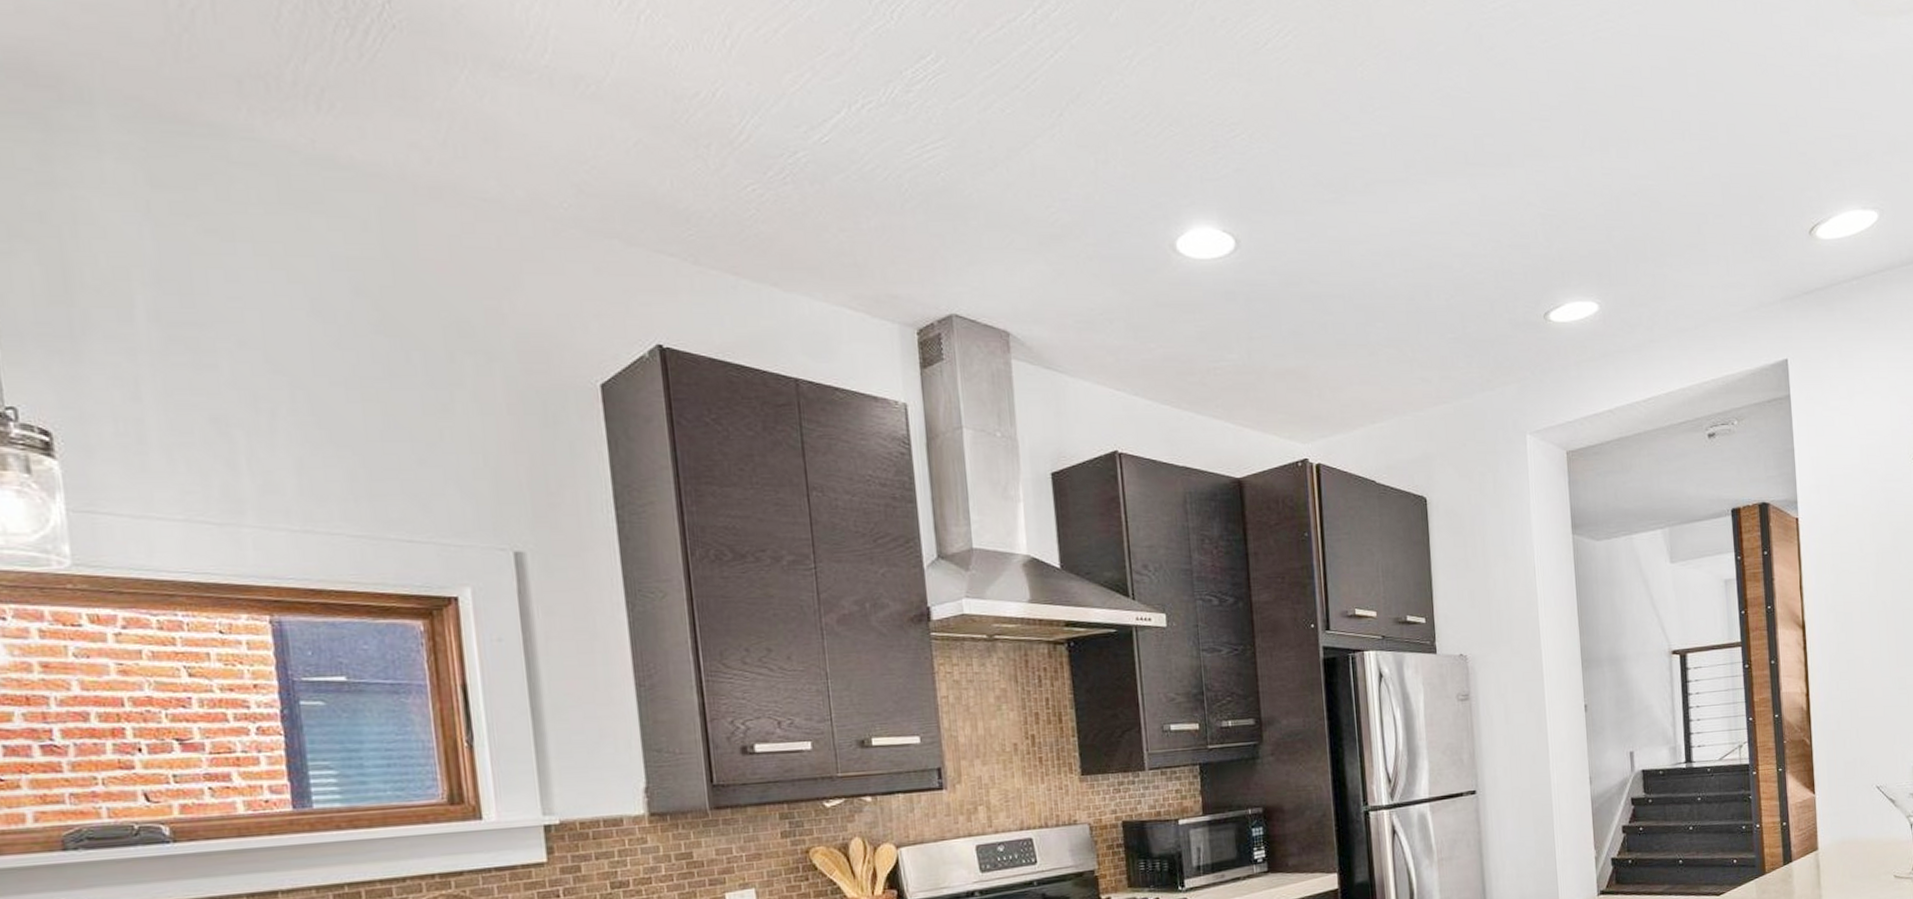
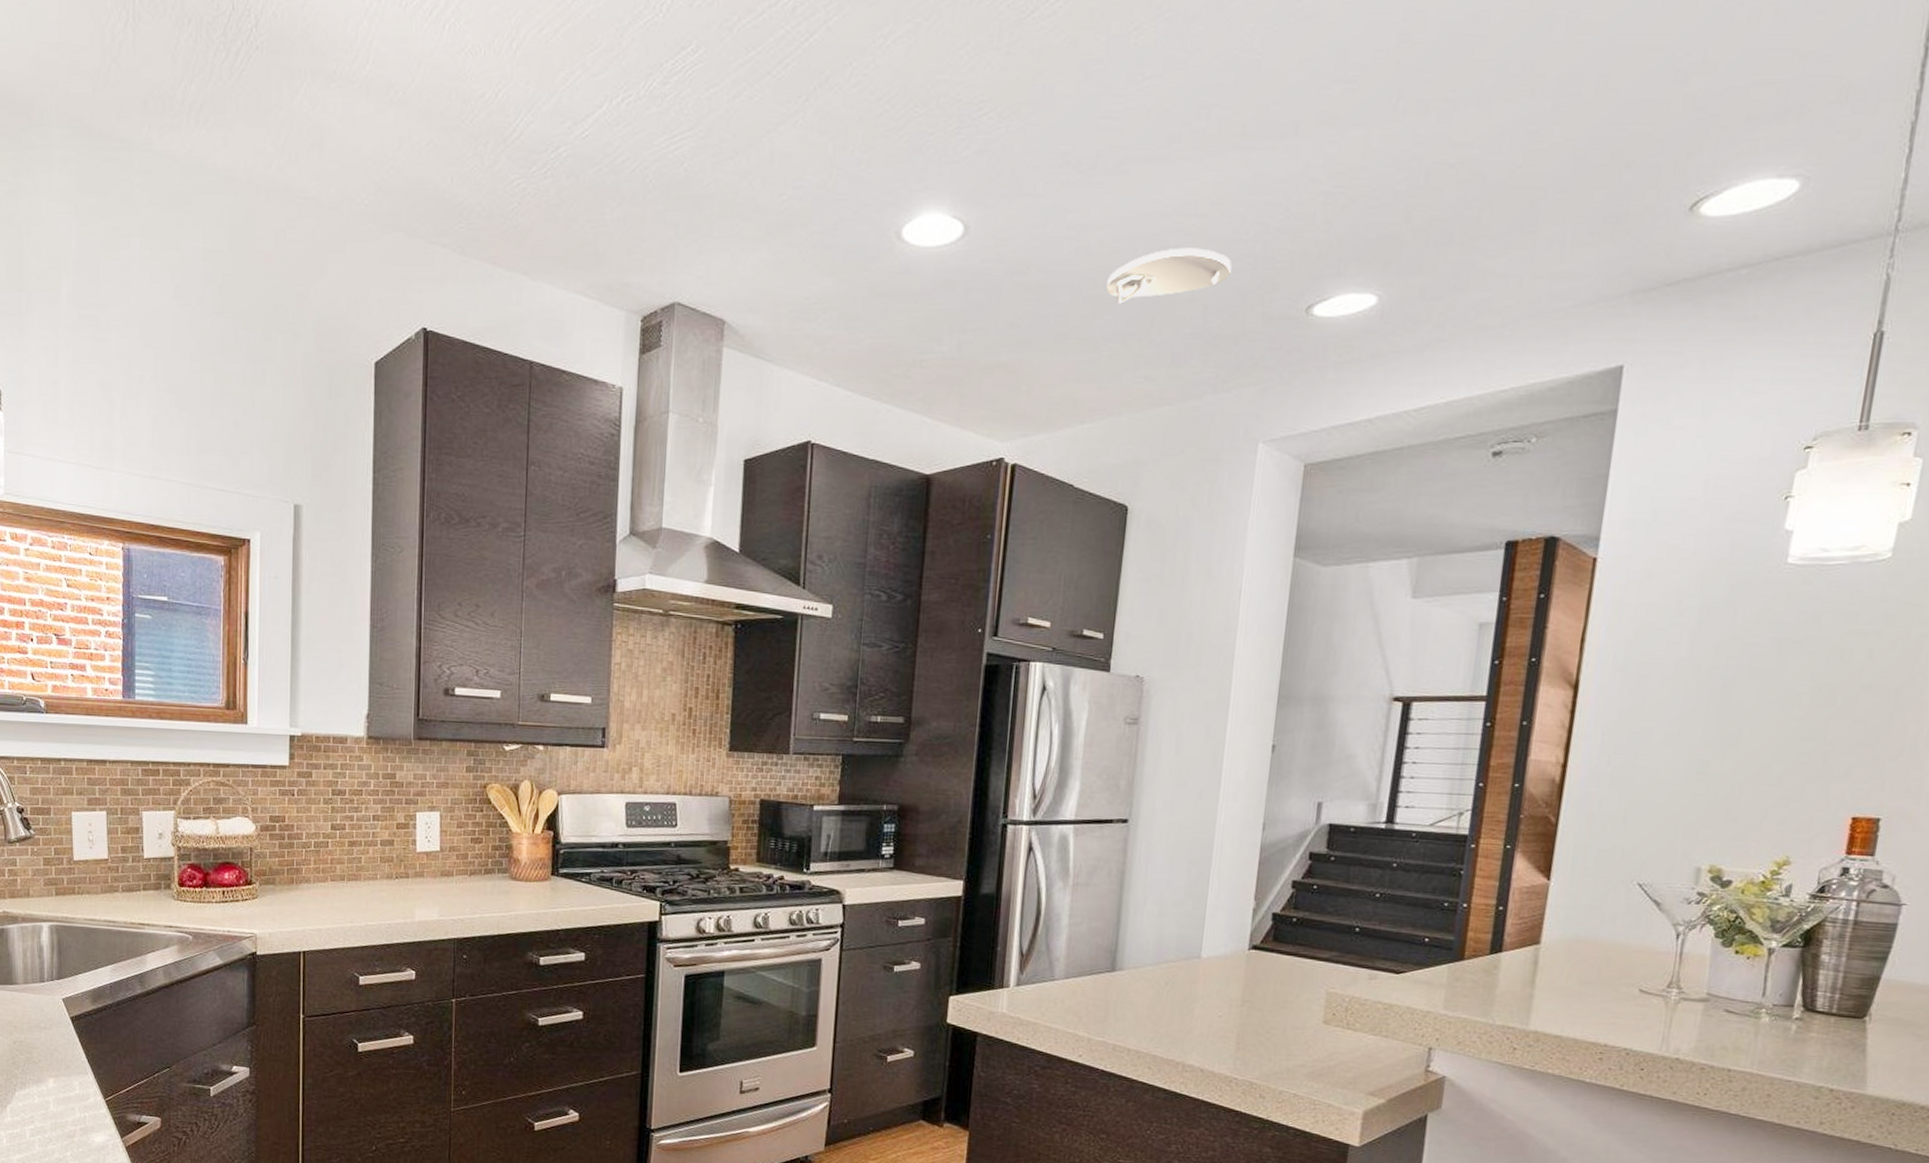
smoke detector: none [1373,261,1478,312] -> present [1106,247,1232,304]

